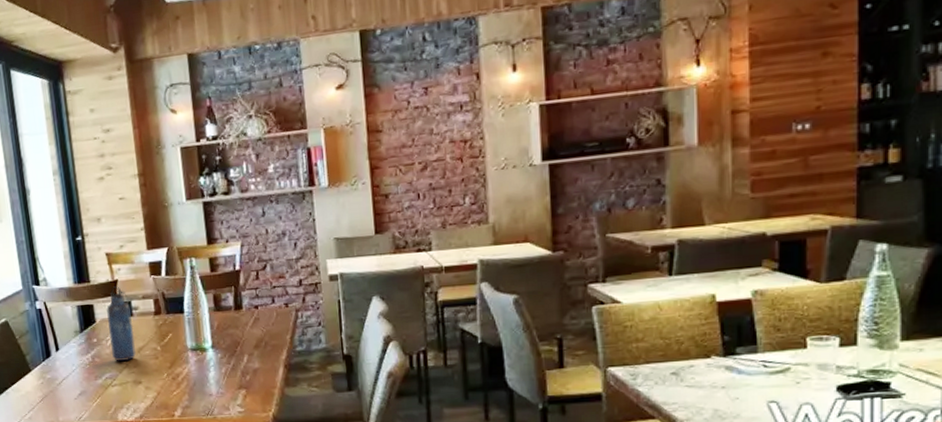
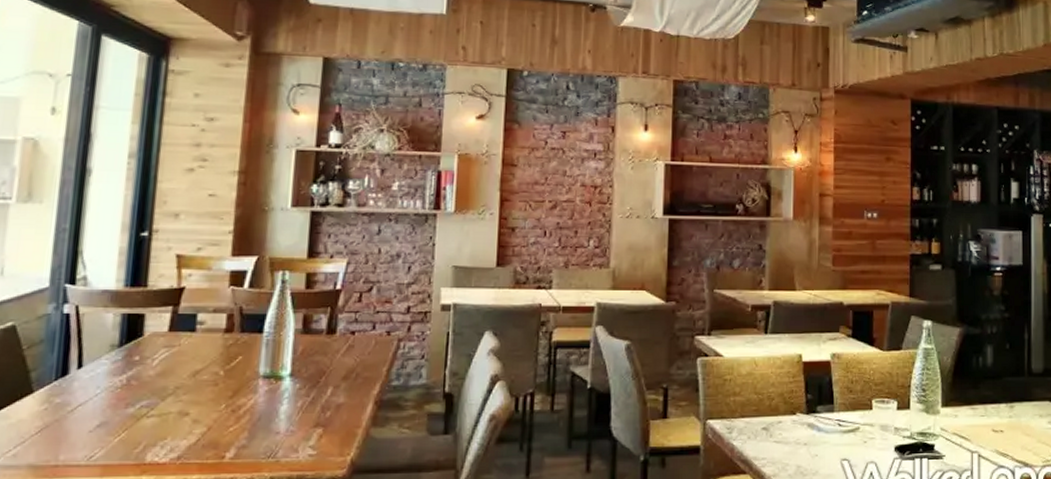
water bottle: present [105,286,136,362] -> none [155,294,195,387]

